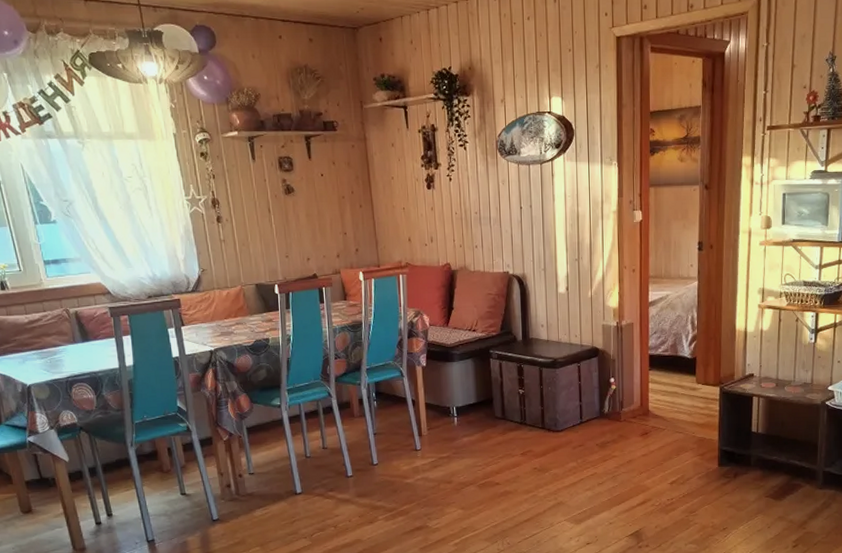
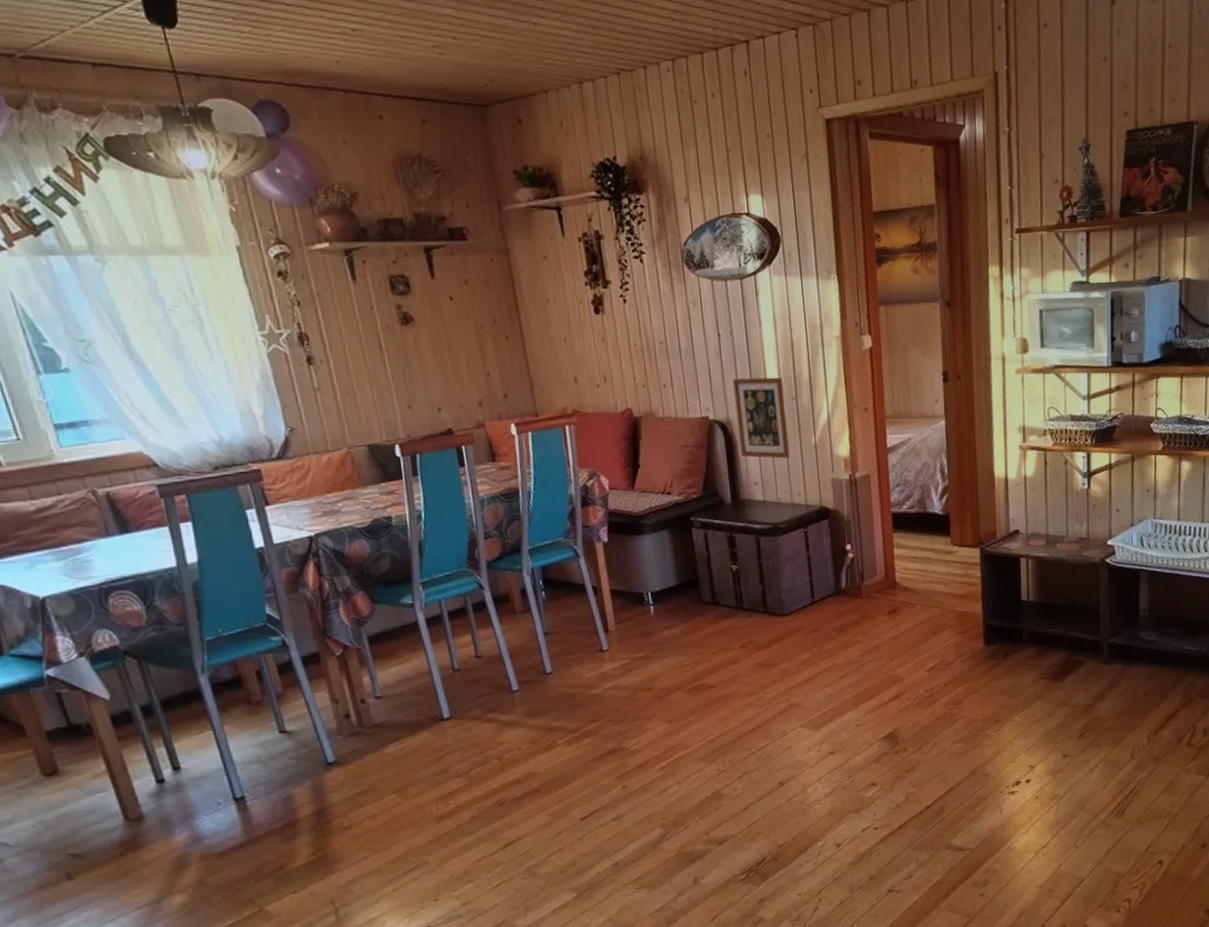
picture frame: none [529,242,570,307] -> present [733,377,790,459]

